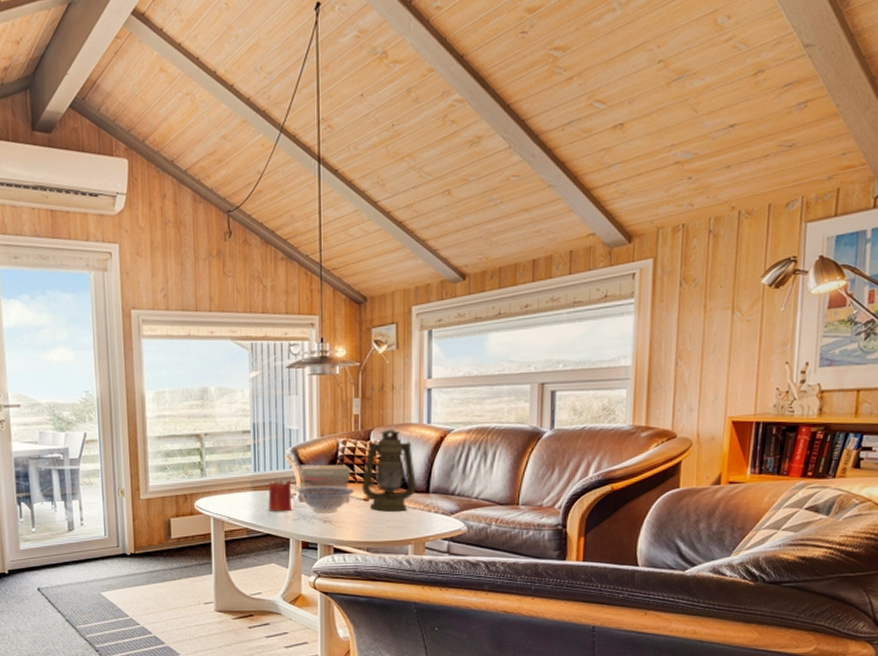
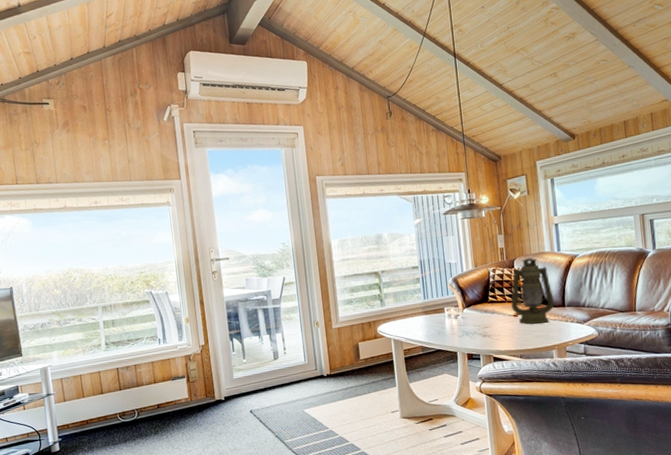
candle: present [268,476,292,512] -> none [436,302,456,331]
decorative bowl: present [296,485,354,514] -> none [459,306,505,330]
books: present [298,464,351,504] -> none [460,288,503,322]

